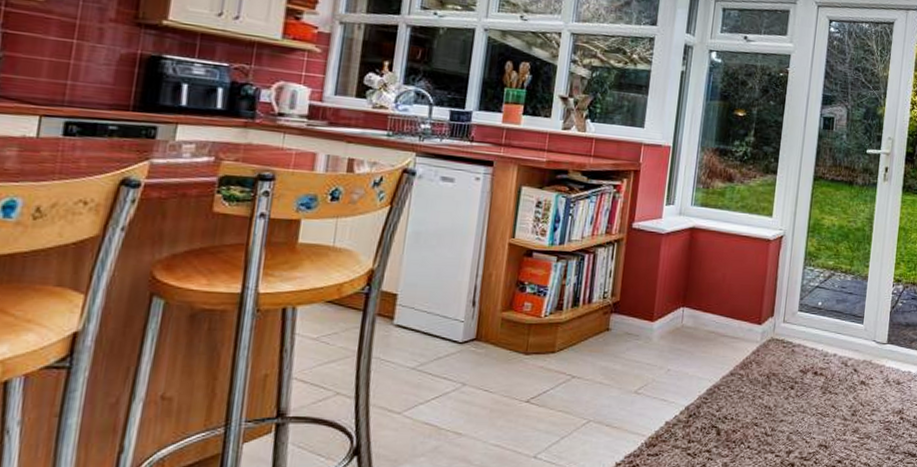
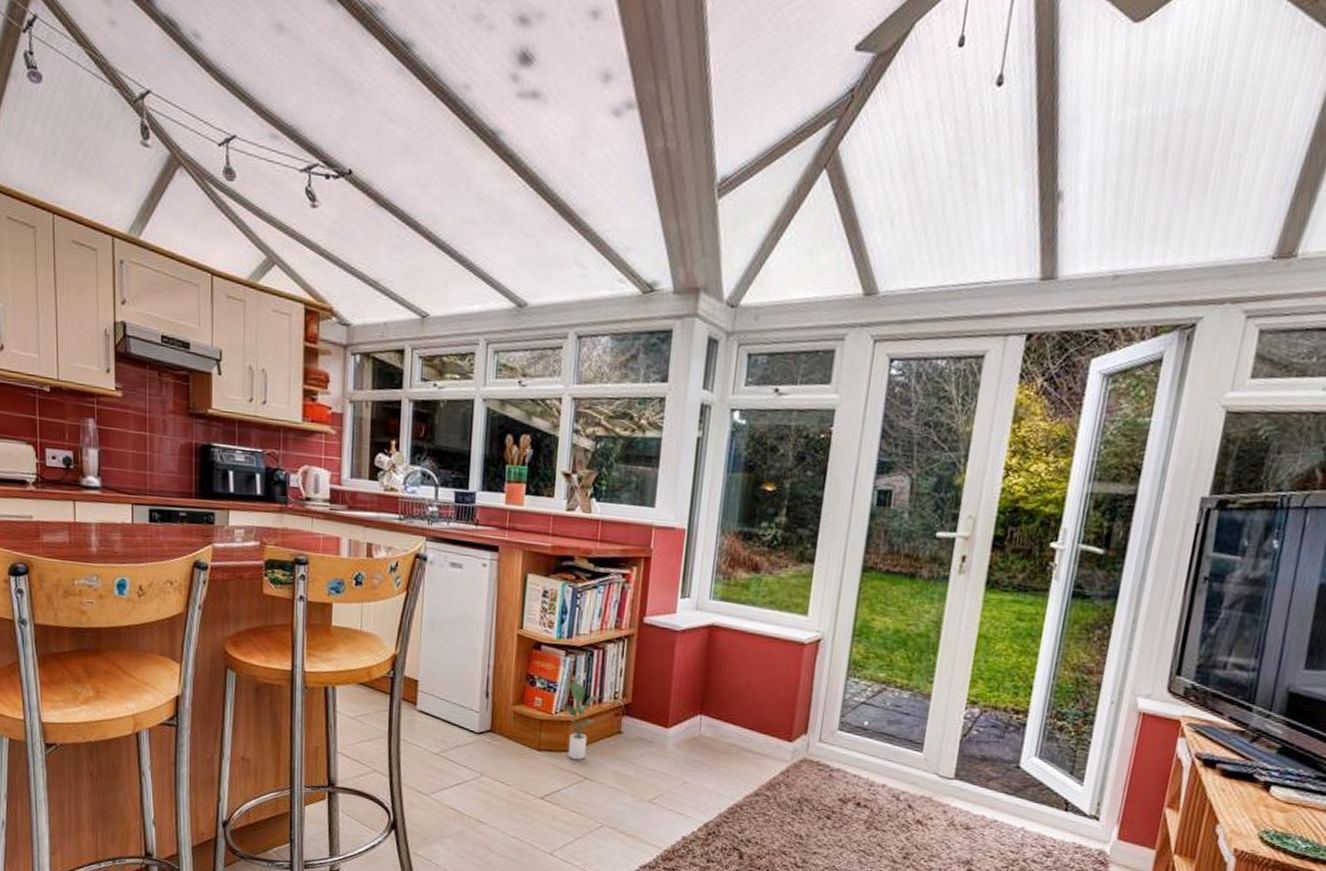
potted plant: none [554,284,590,360] -> present [565,681,600,761]

